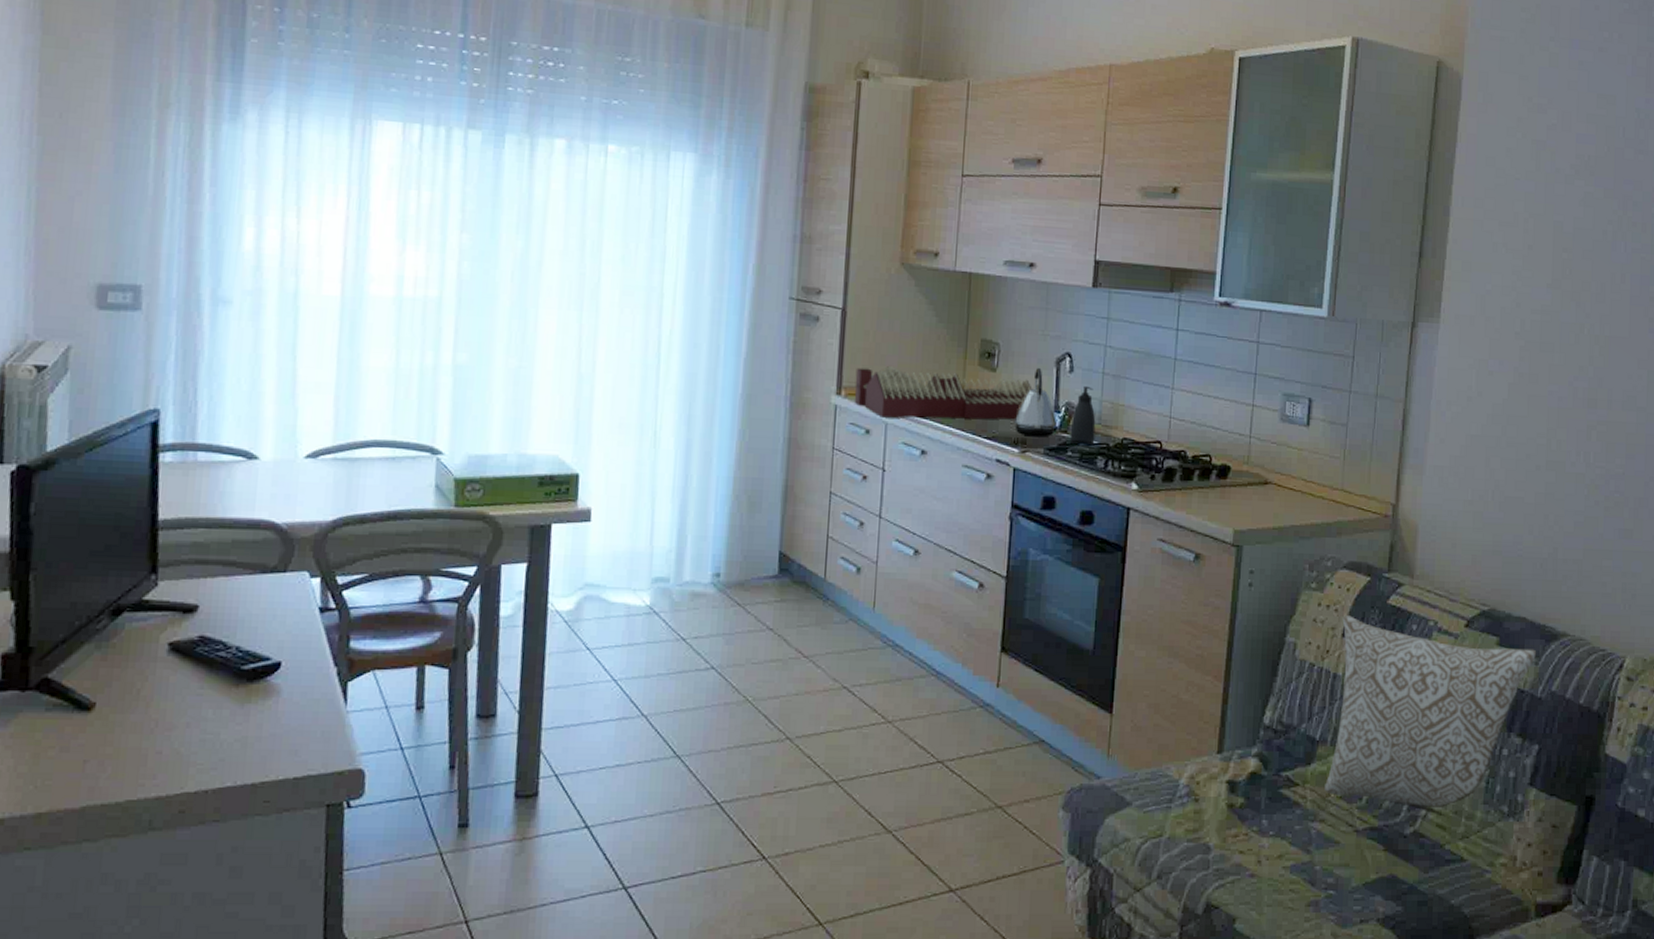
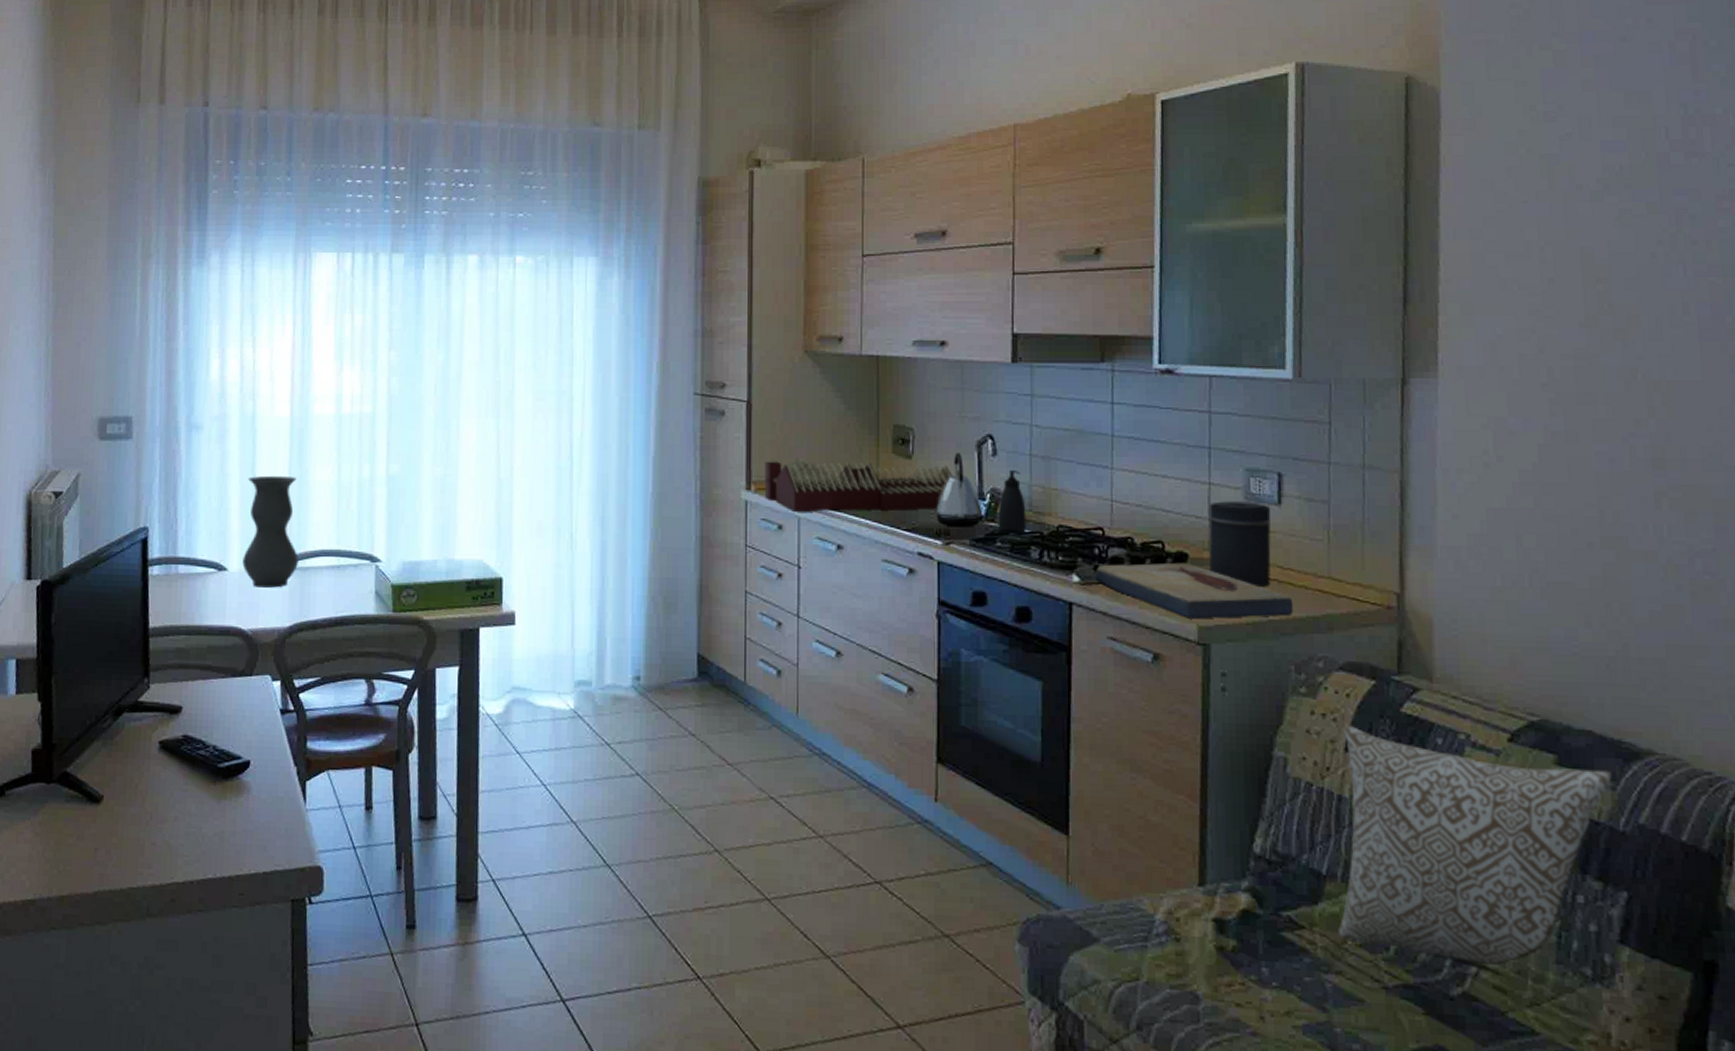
vase: none [277,358,347,479] -> present [242,475,298,588]
fish fossil: none [1151,474,1312,524] -> present [1095,562,1294,619]
cylinder: none [1246,421,1301,497] -> present [1208,501,1271,587]

